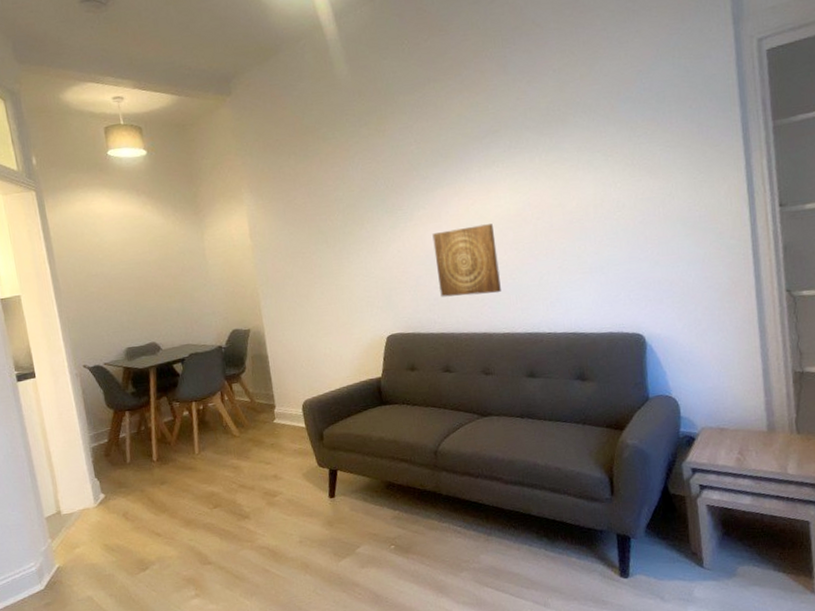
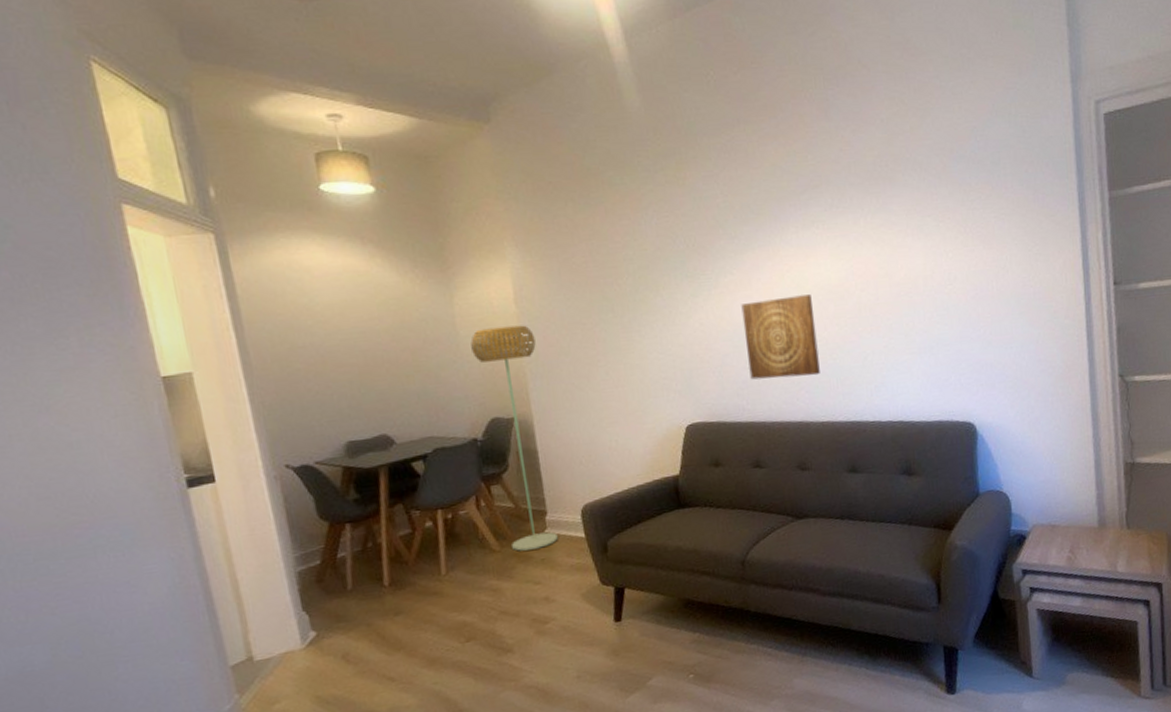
floor lamp: none [217,255,284,437] -> present [471,325,558,551]

